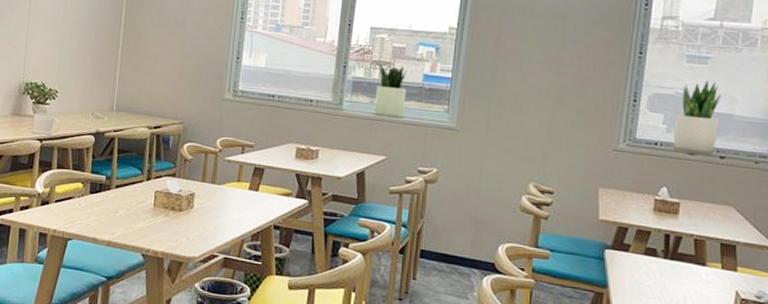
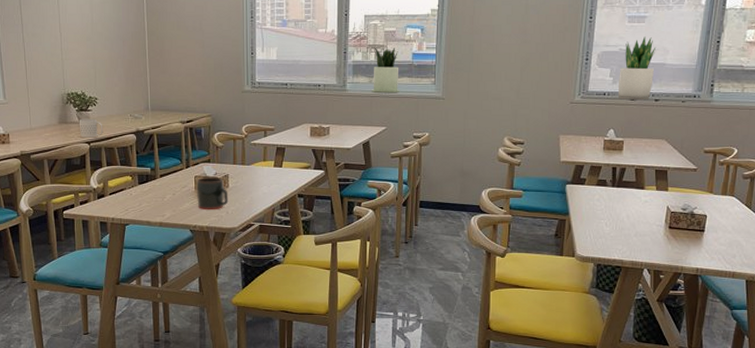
mug: none [154,193,192,233] -> present [197,177,229,209]

